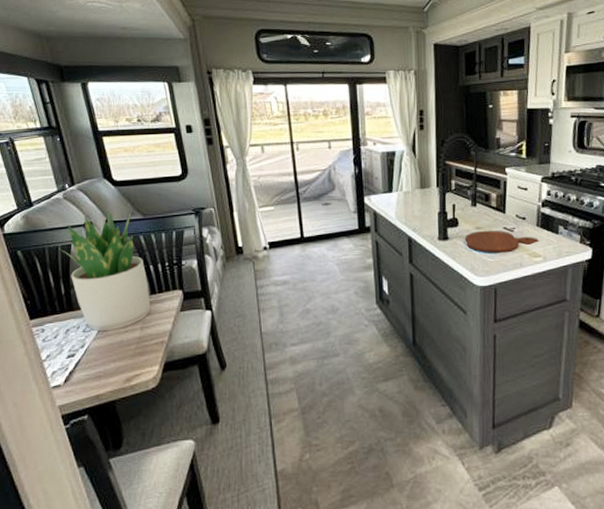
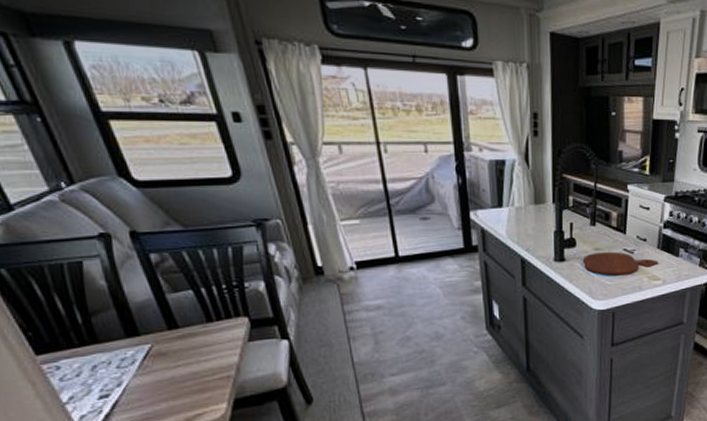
planter: present [59,208,150,332] -> none [65,216,208,367]

